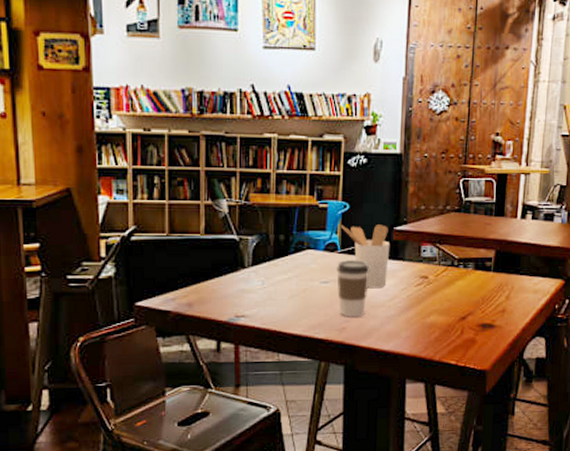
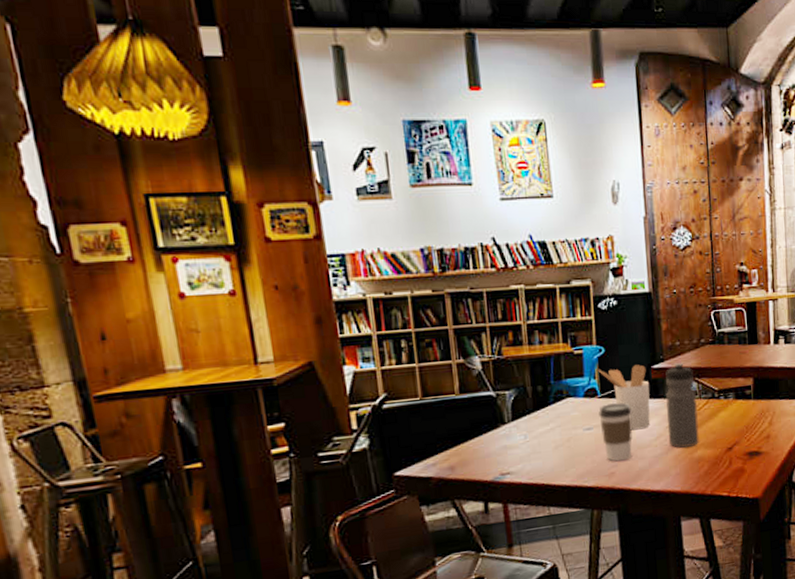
water bottle: none [402,226,436,311] -> present [665,362,699,448]

